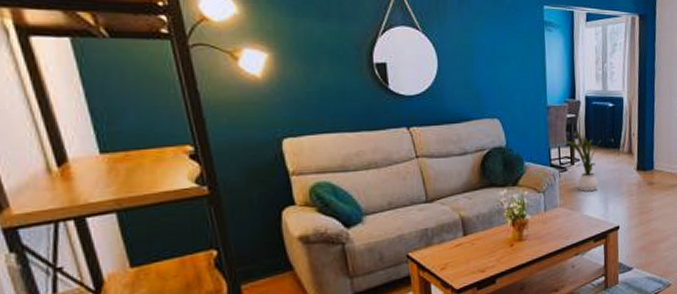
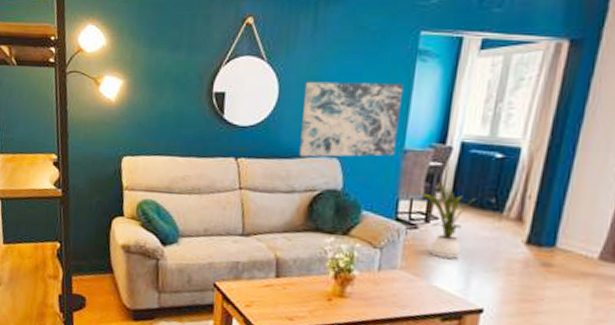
wall art: none [460,50,541,120] -> present [299,81,403,158]

